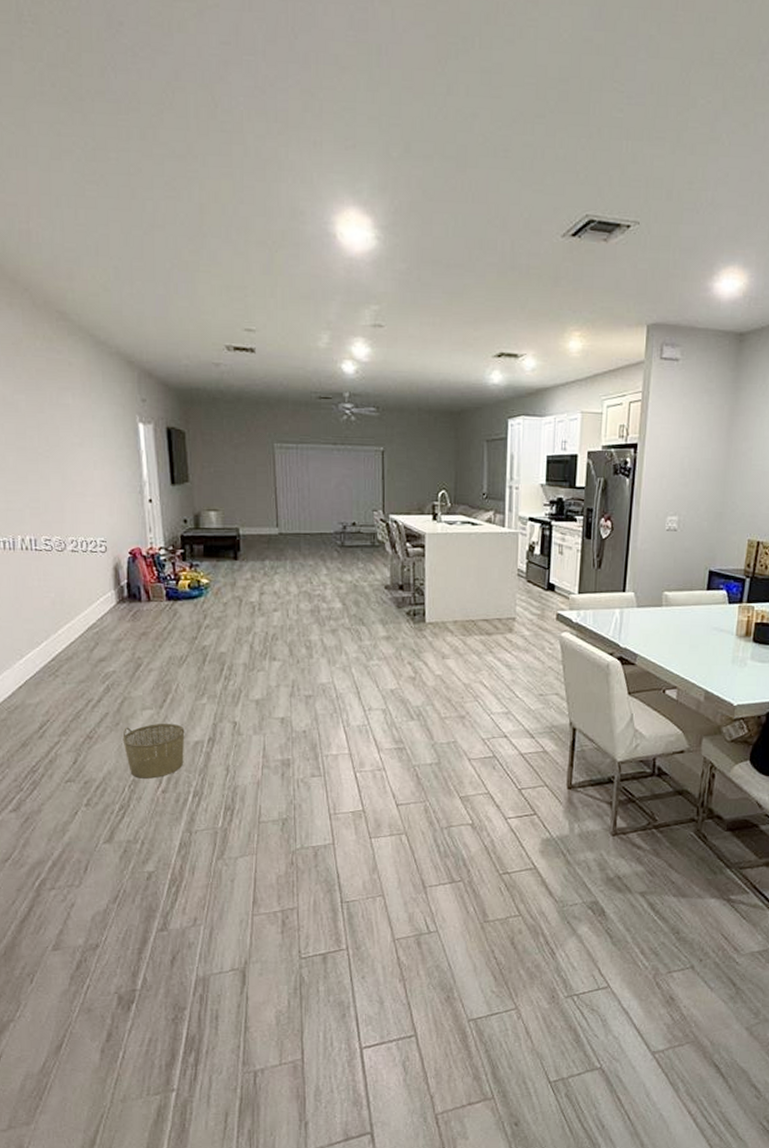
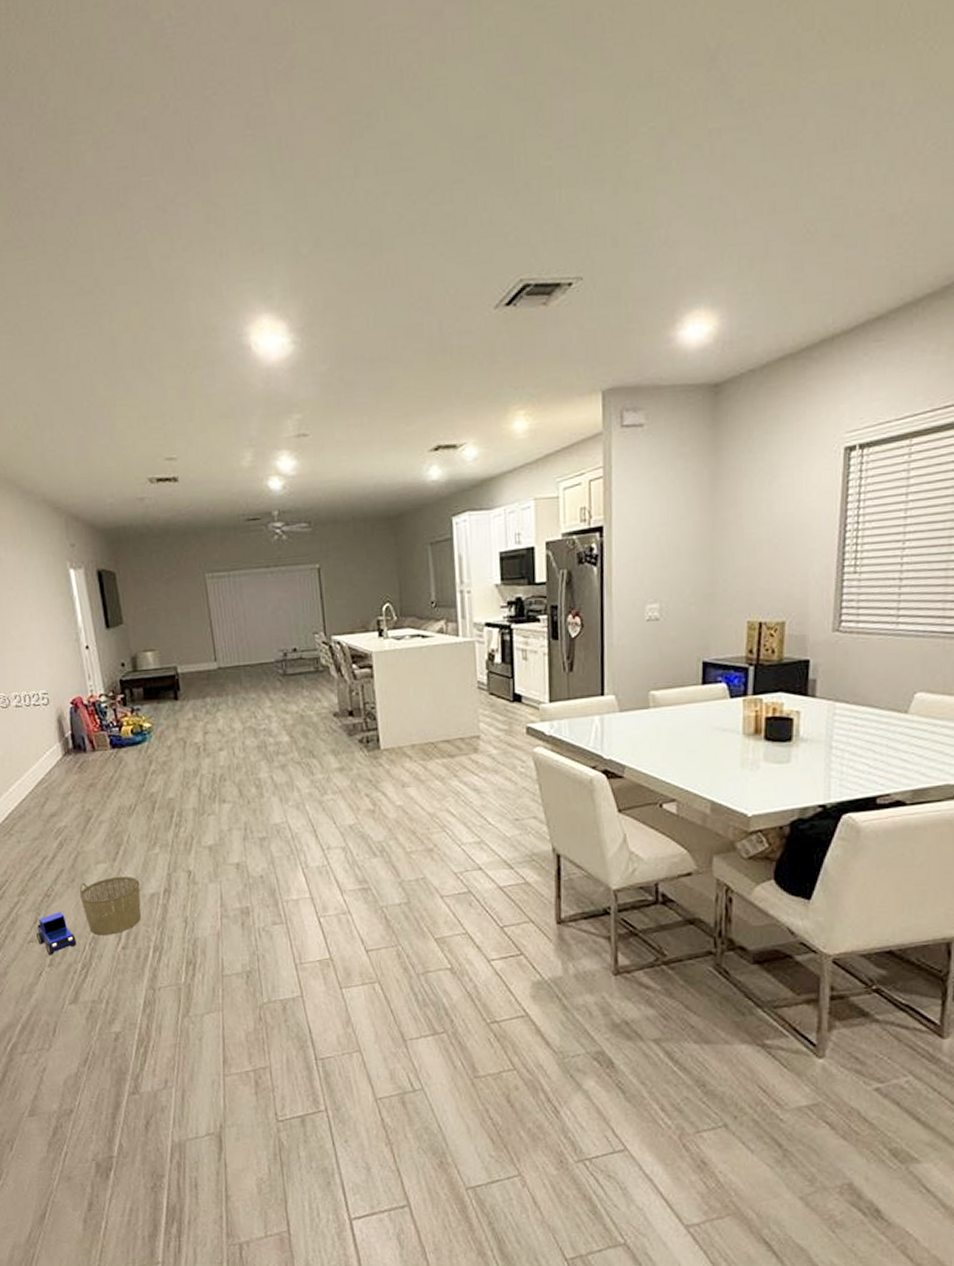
toy truck: none [75,753,116,796] -> present [36,911,77,956]

